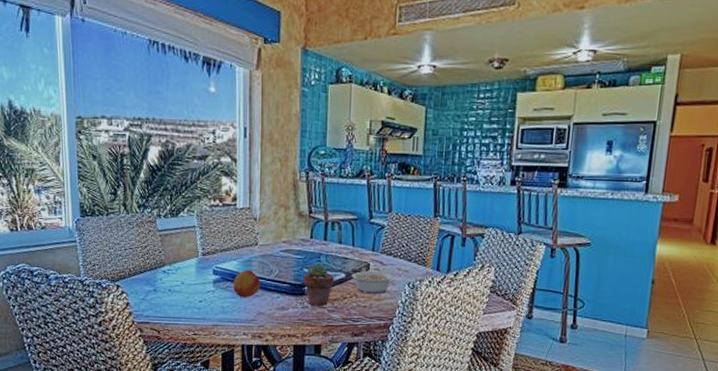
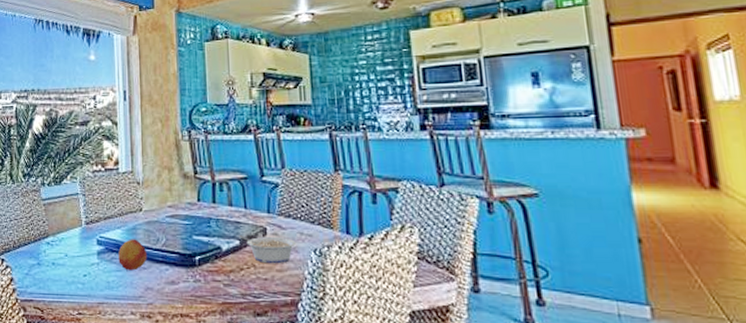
potted succulent: present [303,263,334,307] -> none [192,229,228,280]

